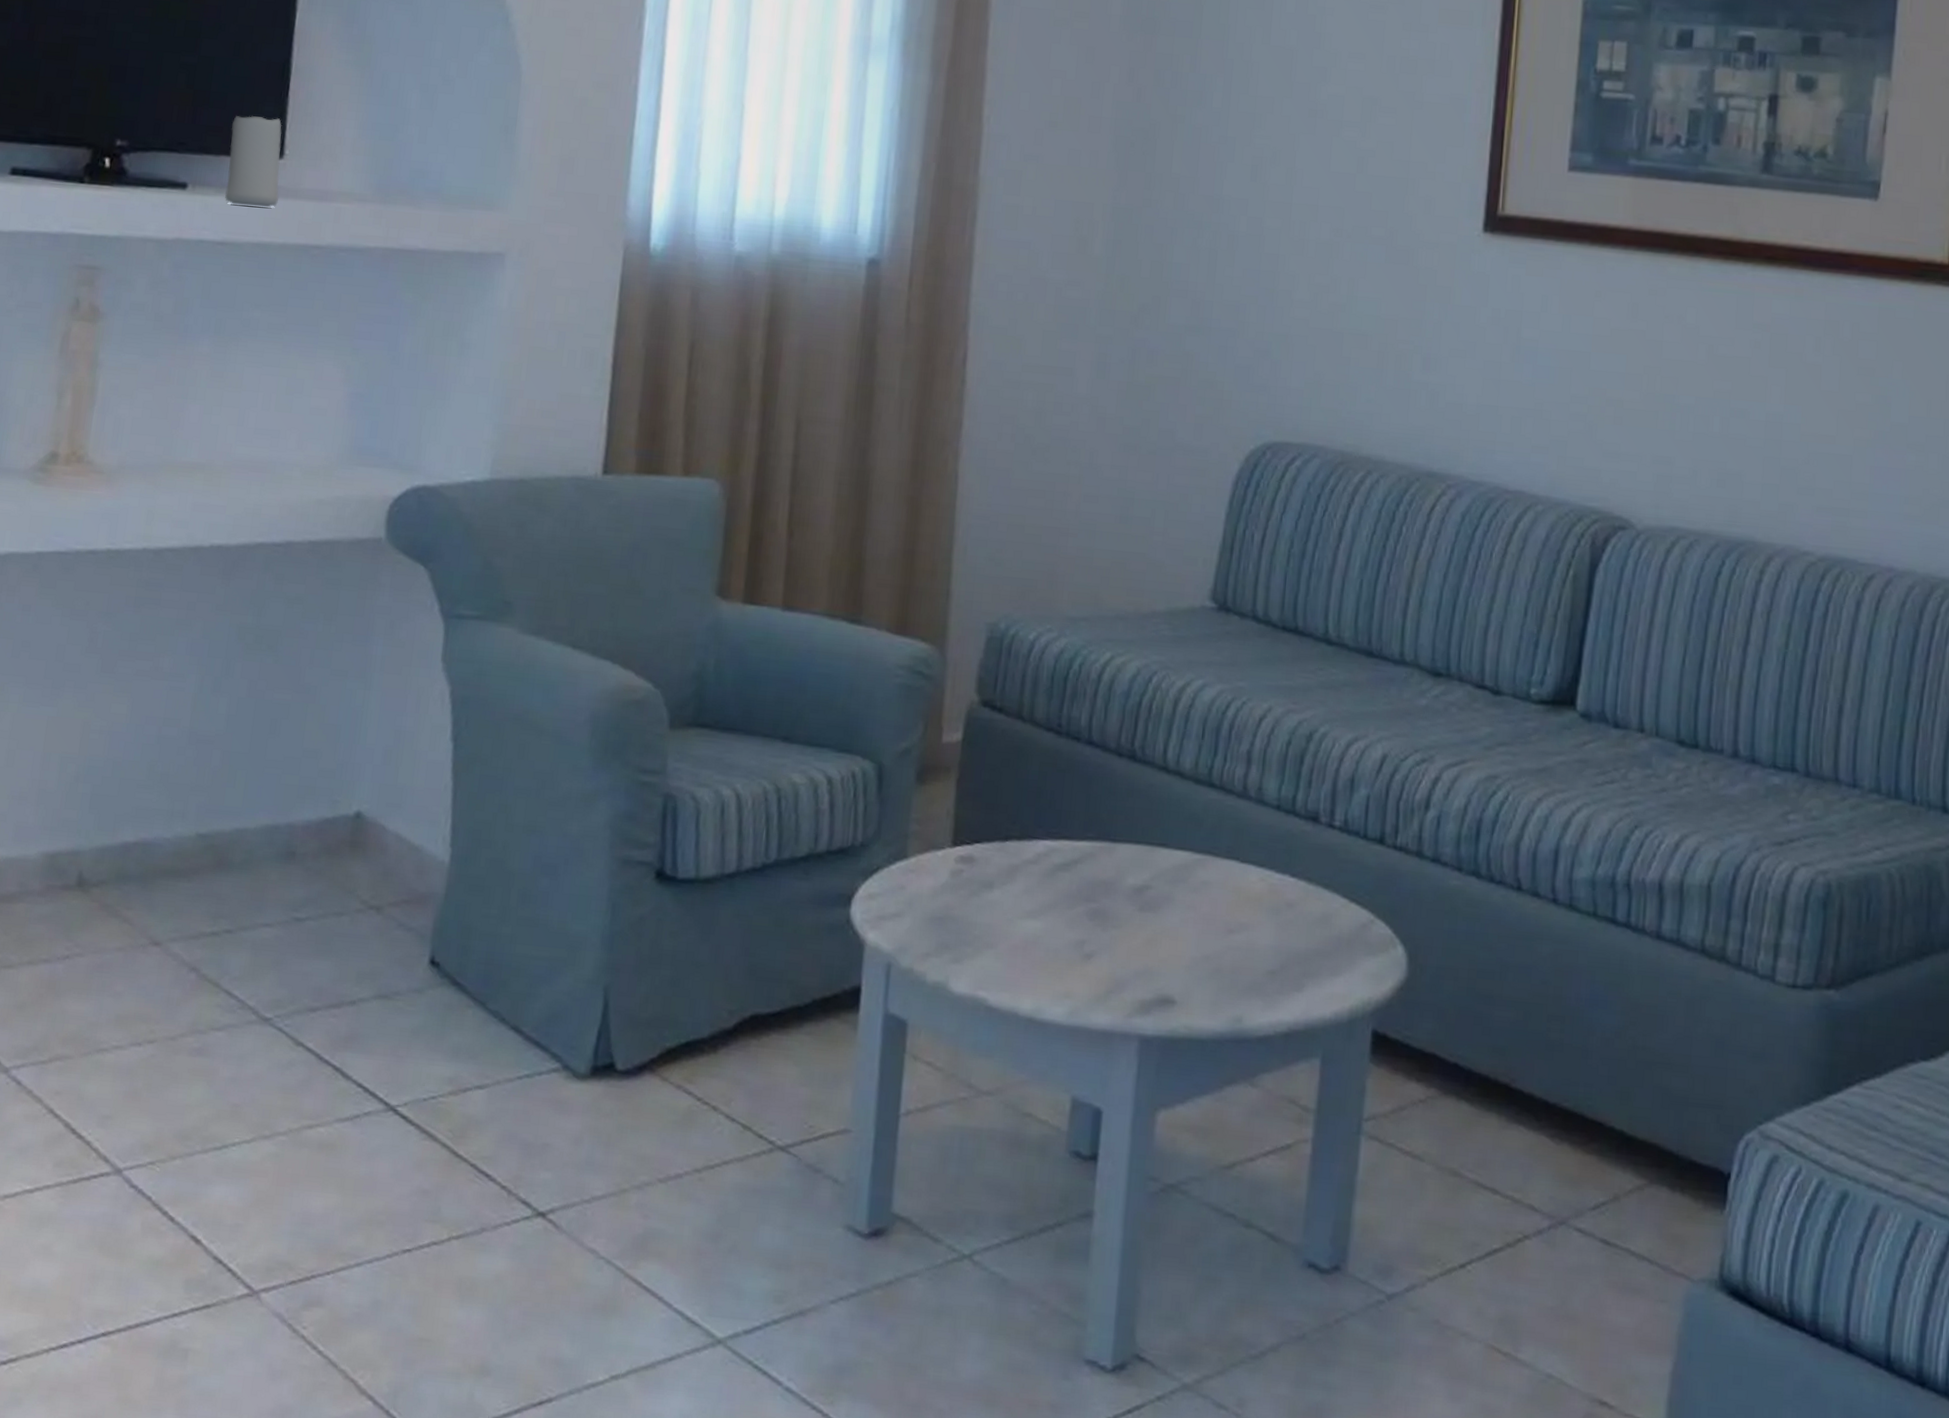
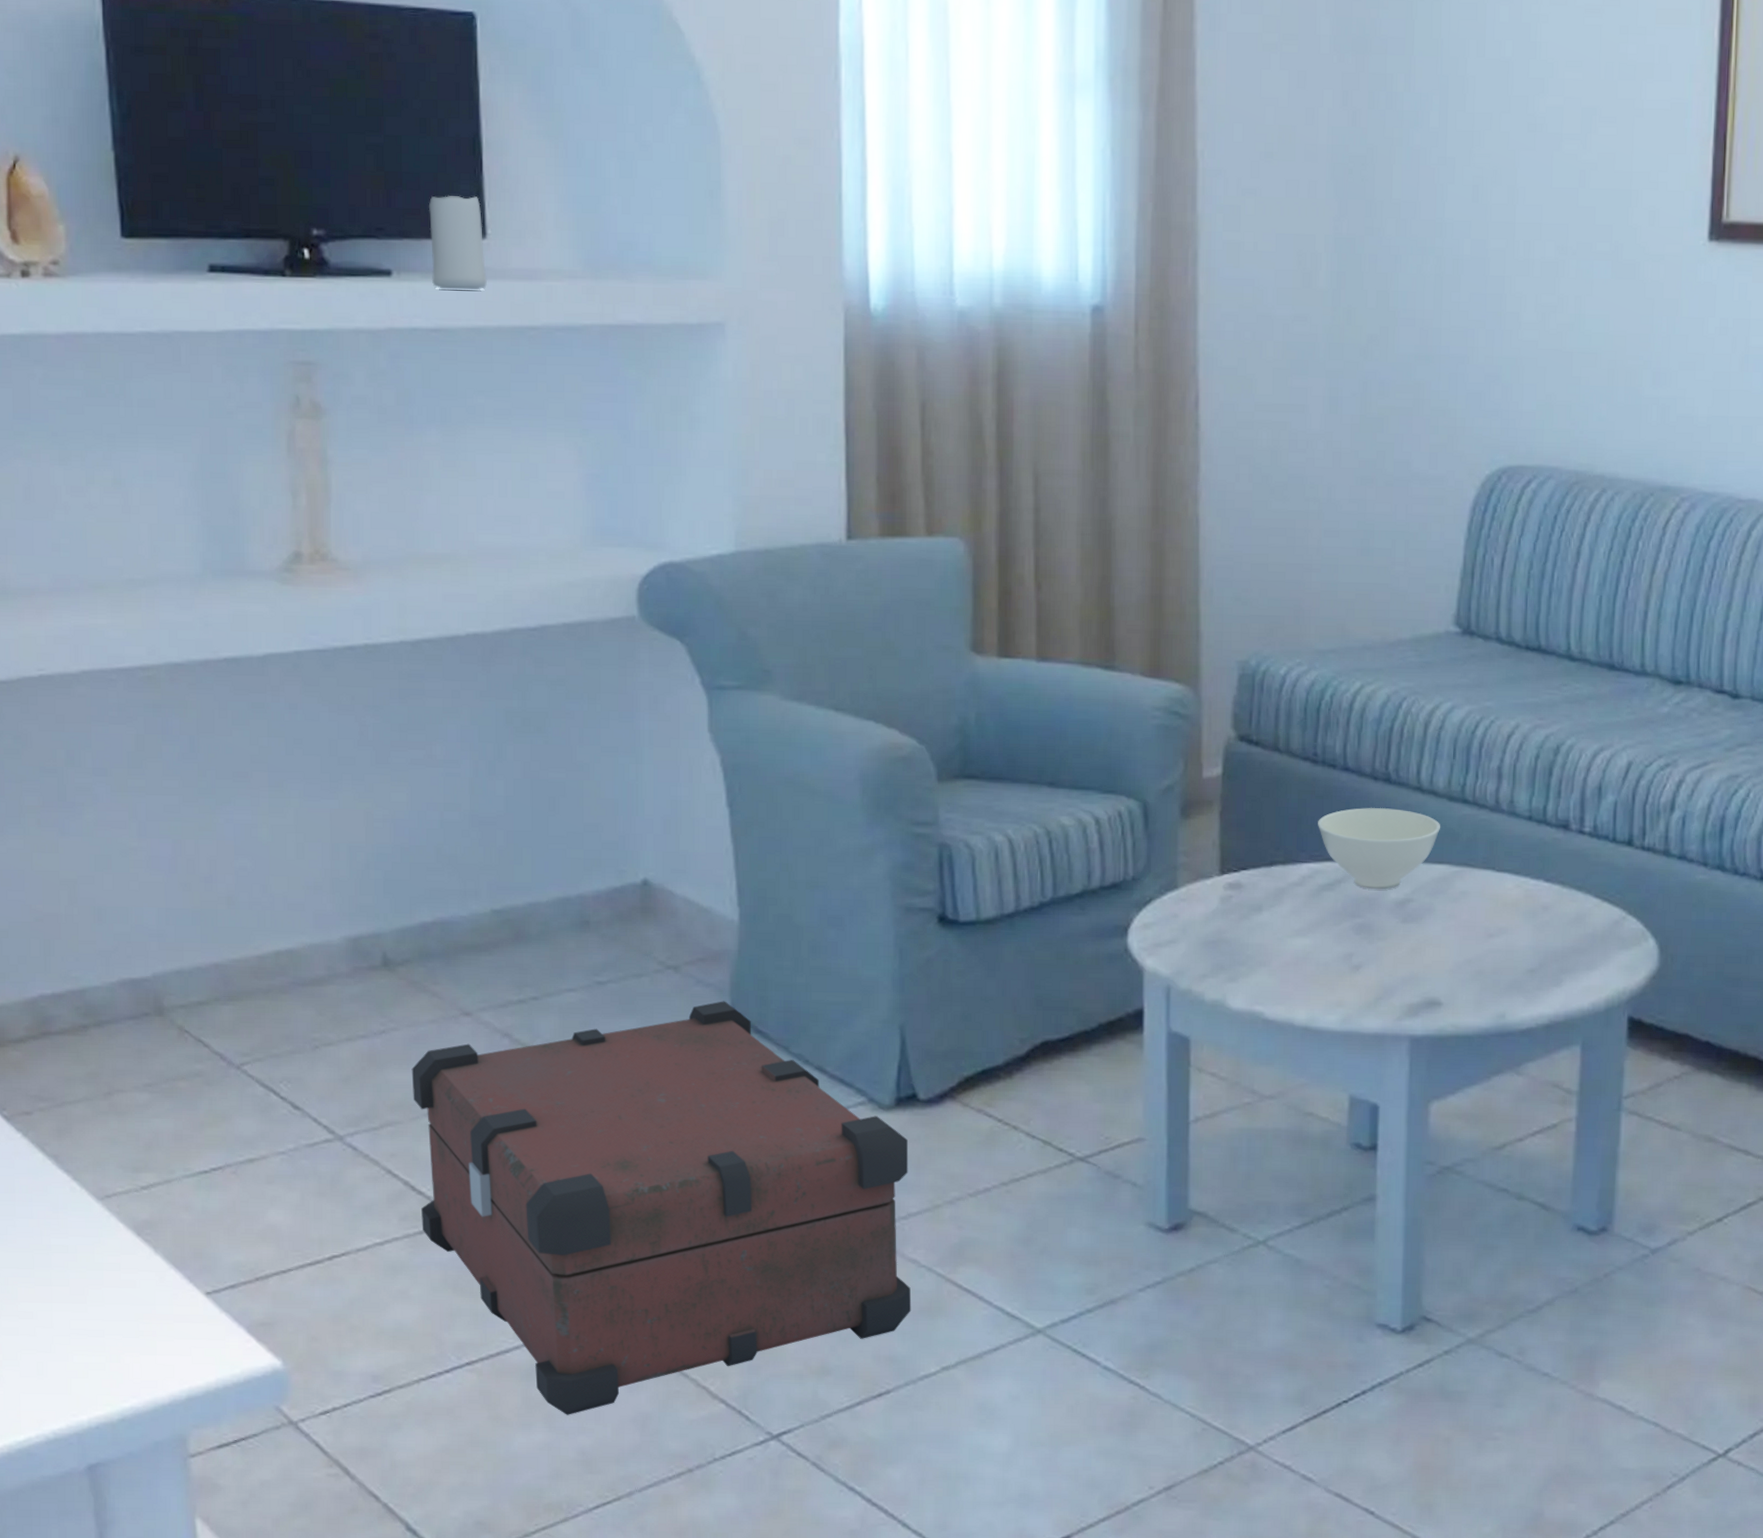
suitcase: none [76,947,600,1402] -> present [411,1001,912,1415]
bowl: none [1057,785,1185,874] -> present [1318,808,1441,890]

